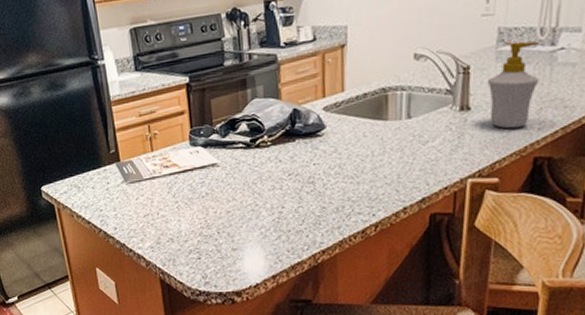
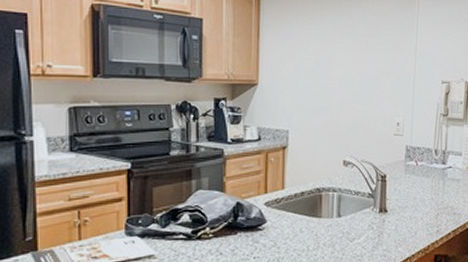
soap bottle: present [487,41,540,129] -> none [399,158,436,230]

